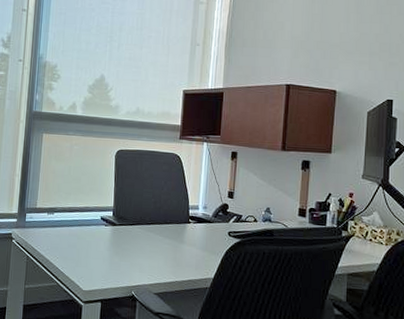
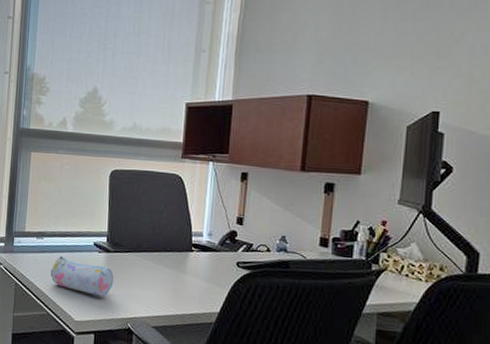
pencil case: none [60,230,119,267] -> present [50,256,114,297]

